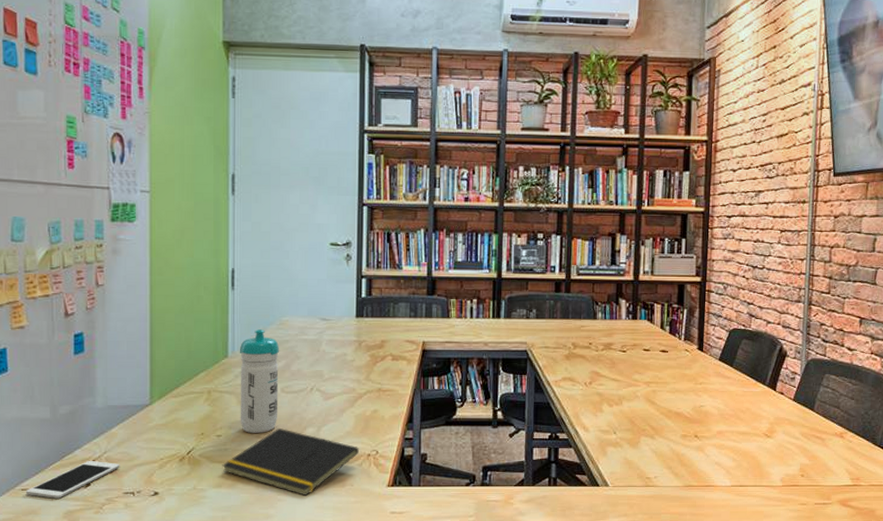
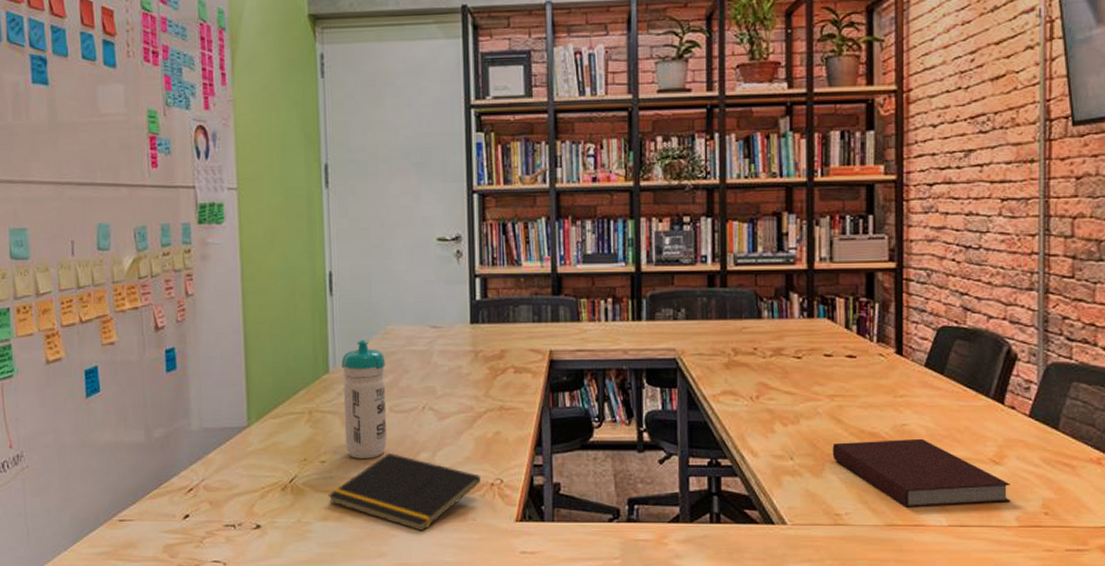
cell phone: present [26,460,120,499] -> none [124,488,219,531]
notebook: none [646,417,778,472] -> present [832,438,1011,508]

